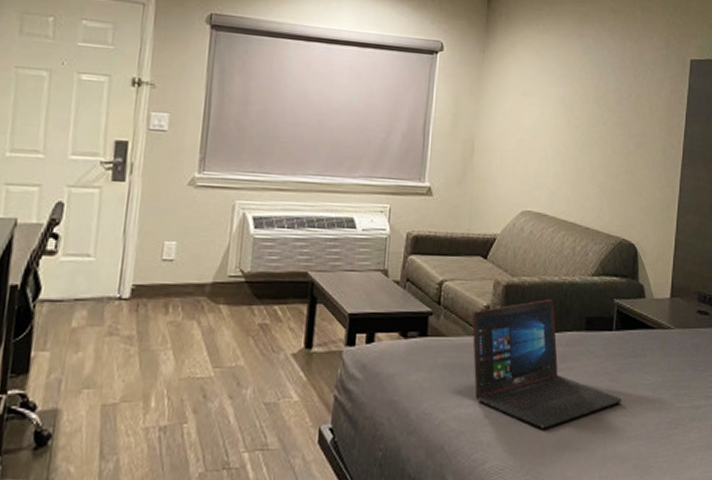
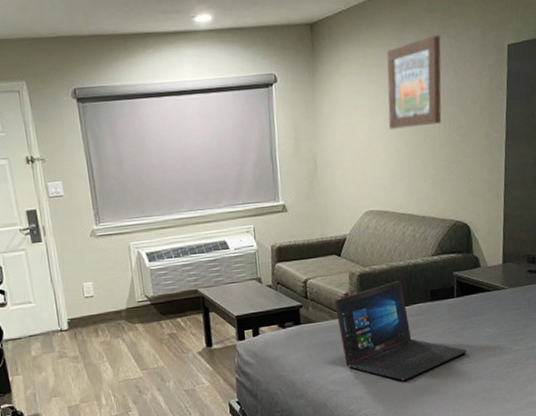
wall art: none [559,35,623,128] -> present [387,35,442,129]

